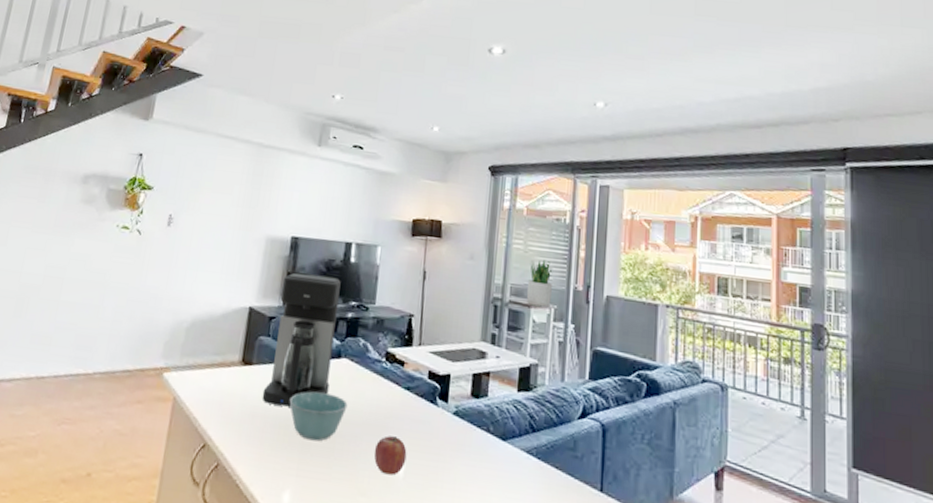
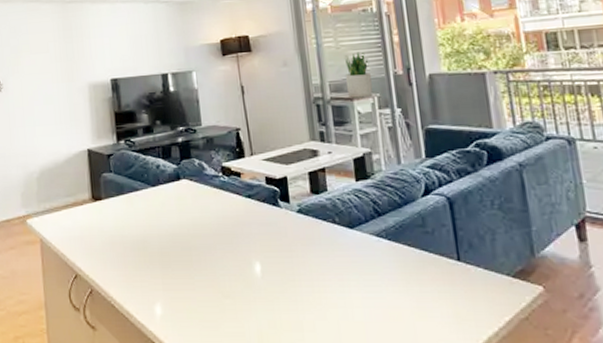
coffee maker: present [262,272,341,407] -> none [112,108,176,231]
bowl: present [289,391,348,441] -> none [142,213,196,257]
fruit: present [373,436,407,476] -> none [229,241,261,276]

